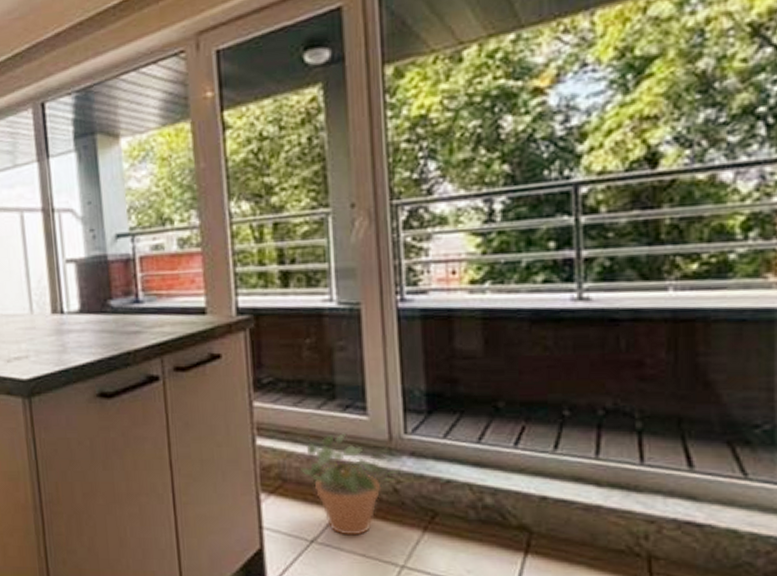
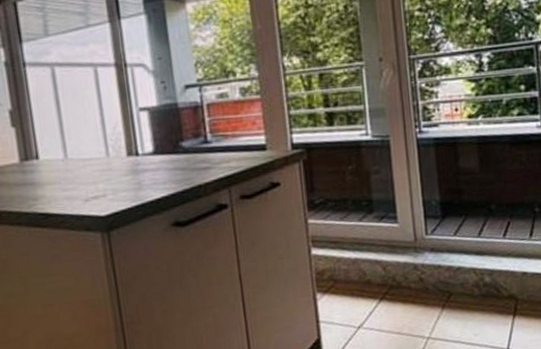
potted plant: present [301,433,404,536] -> none [348,238,426,320]

